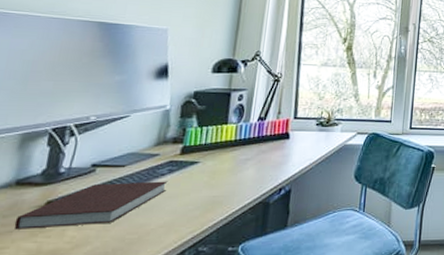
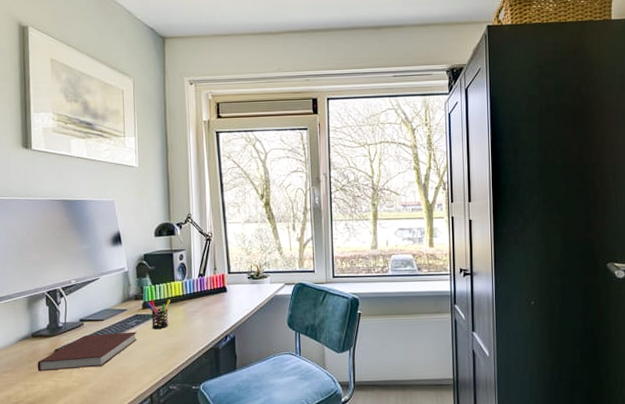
pen holder: none [187,144,218,179] -> present [147,299,170,330]

